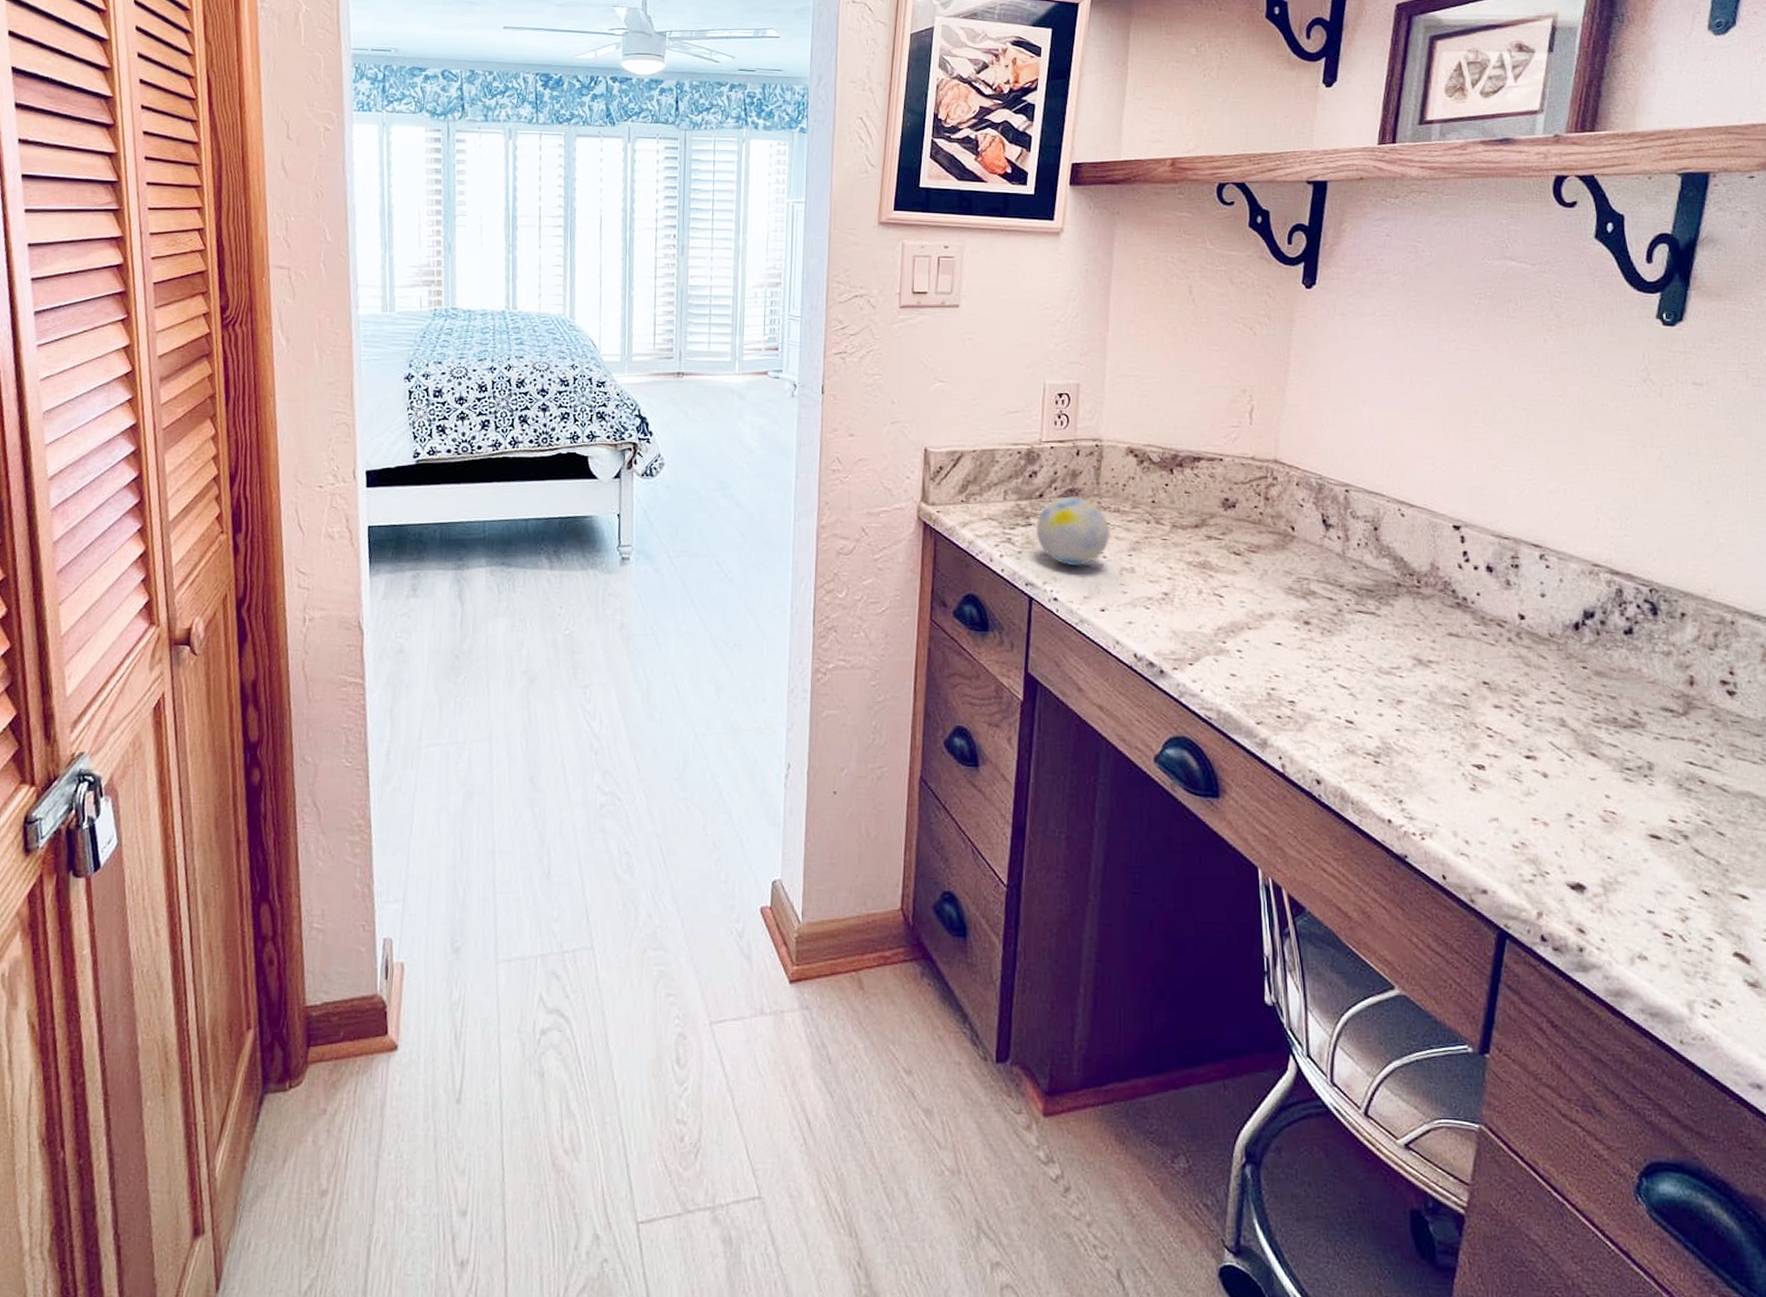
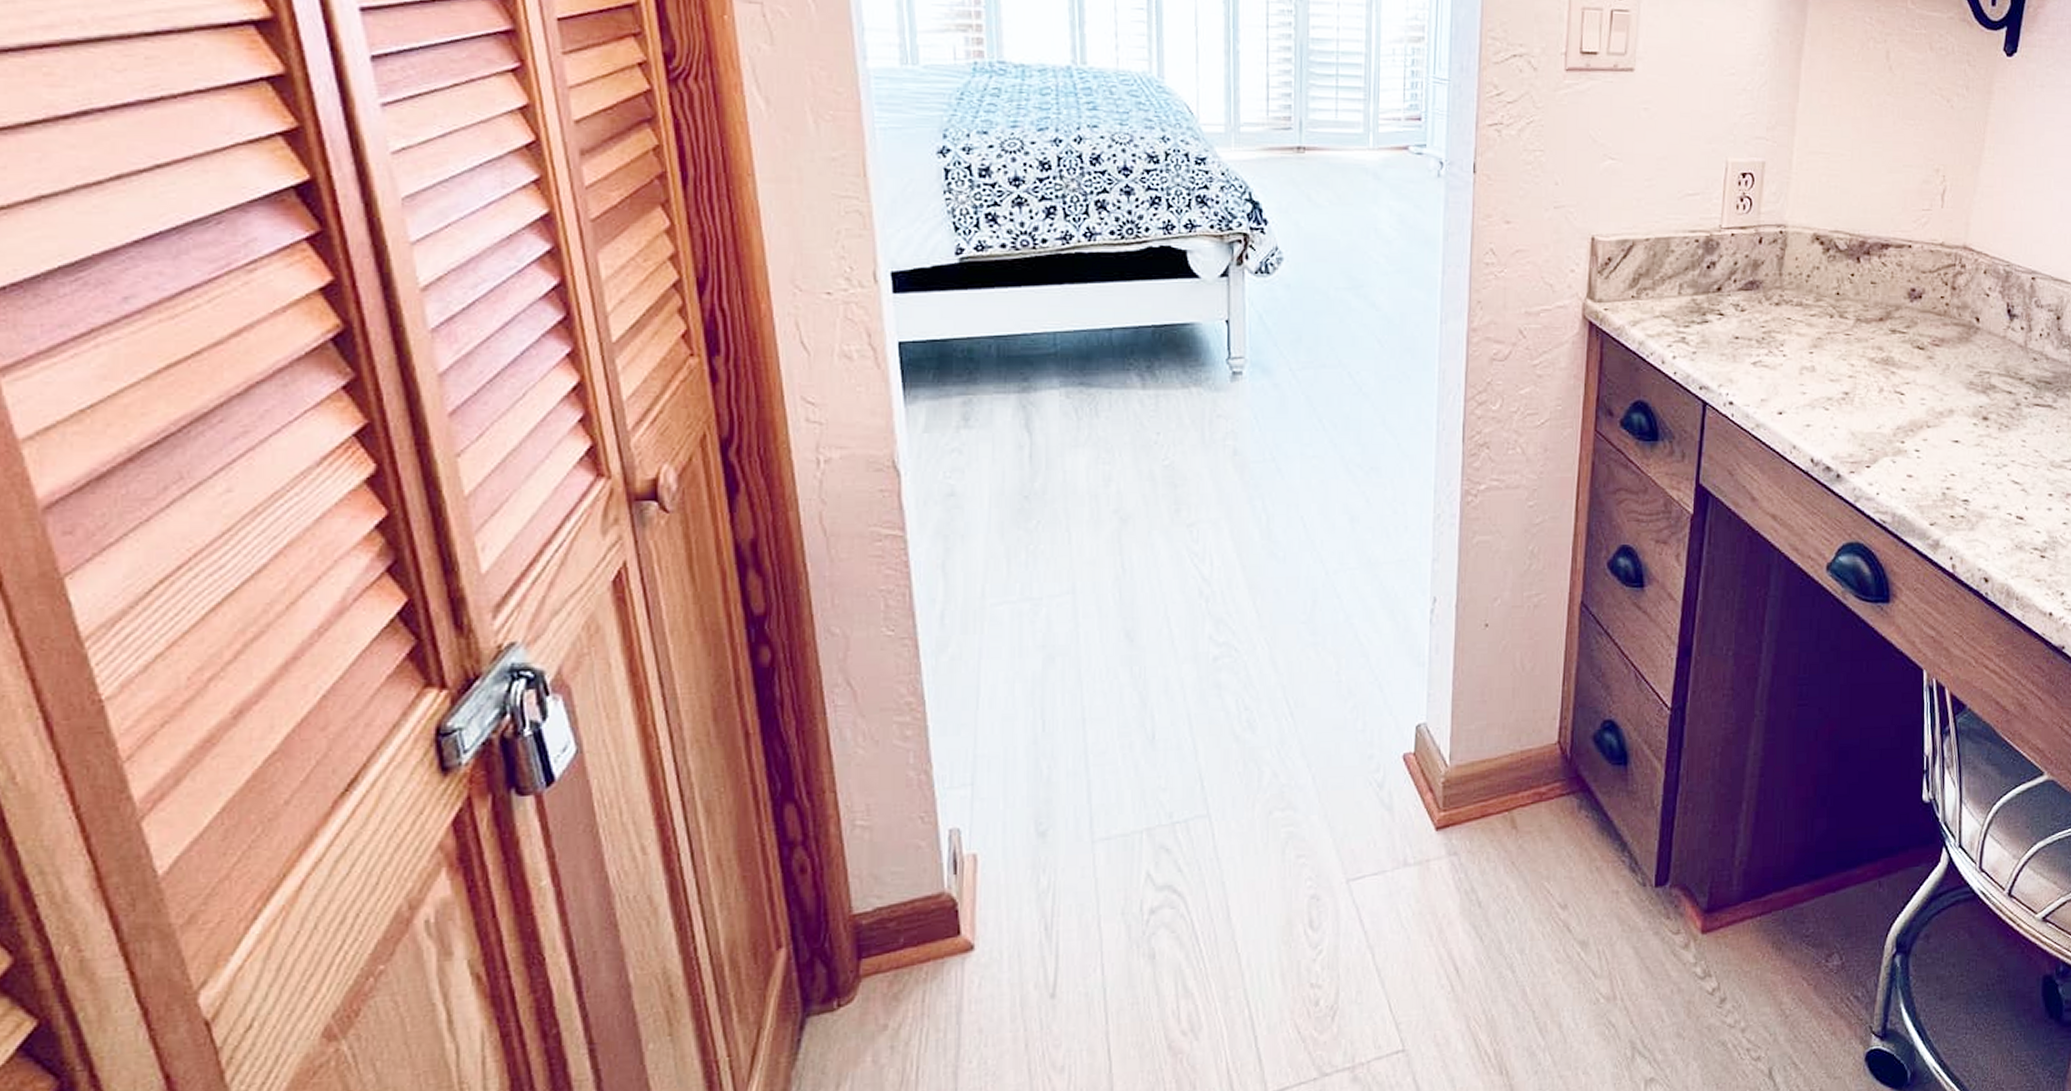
decorative ball: present [1036,496,1110,567] -> none [1712,289,1792,367]

